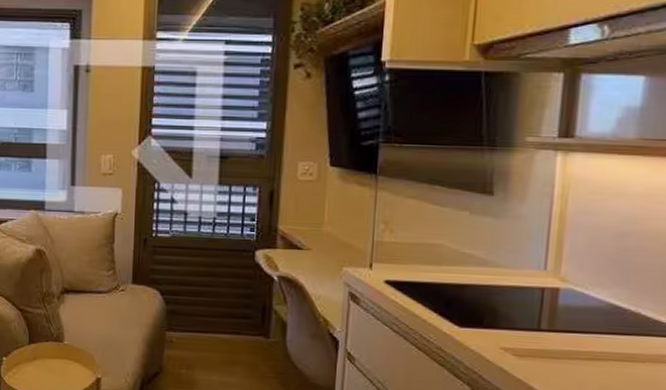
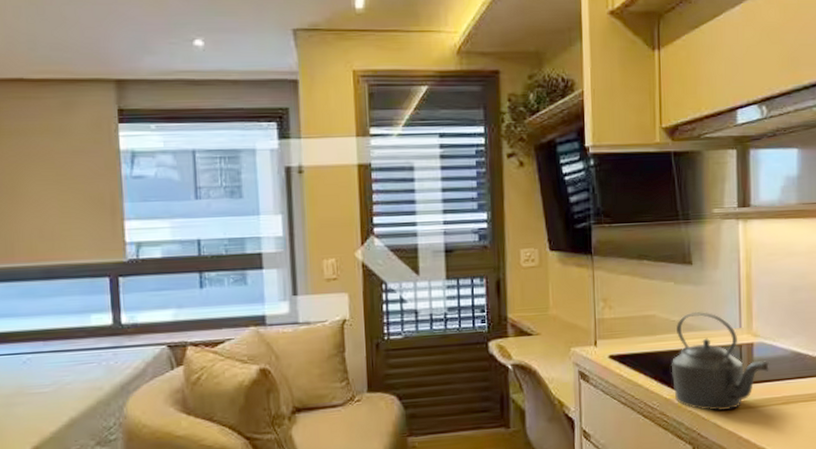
kettle: none [454,245,577,357] -> present [671,311,769,411]

